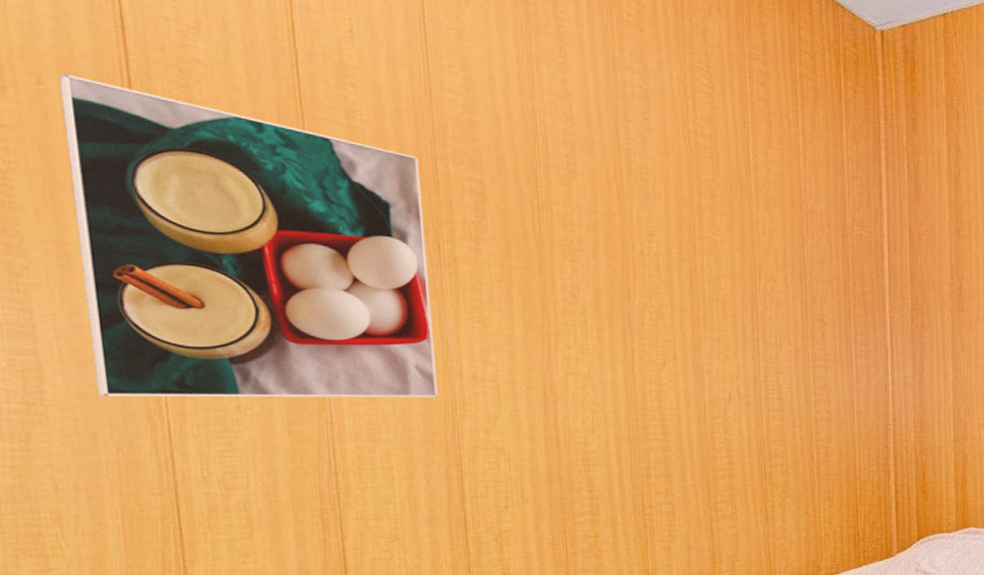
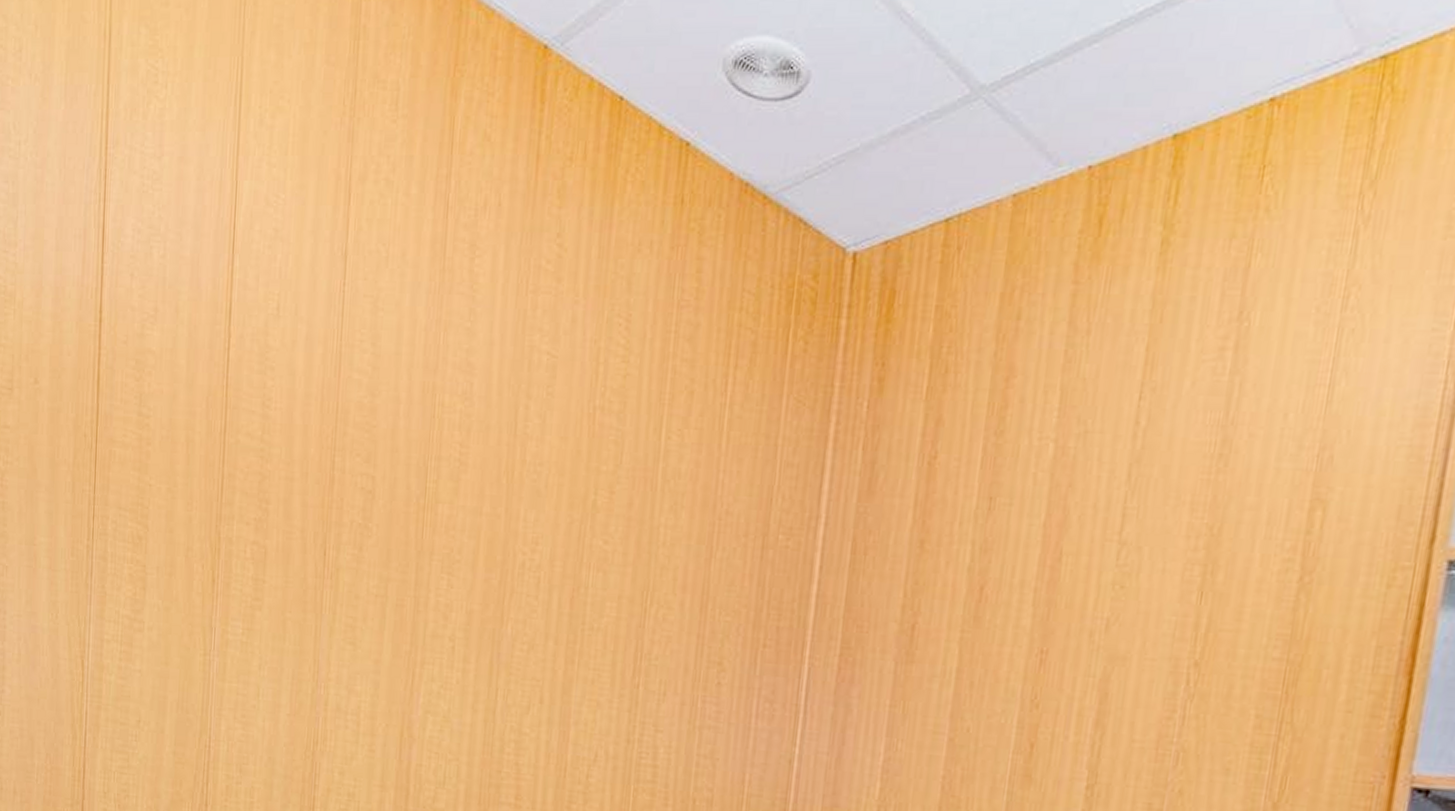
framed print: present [59,73,439,398] -> none [40,371,319,729]

